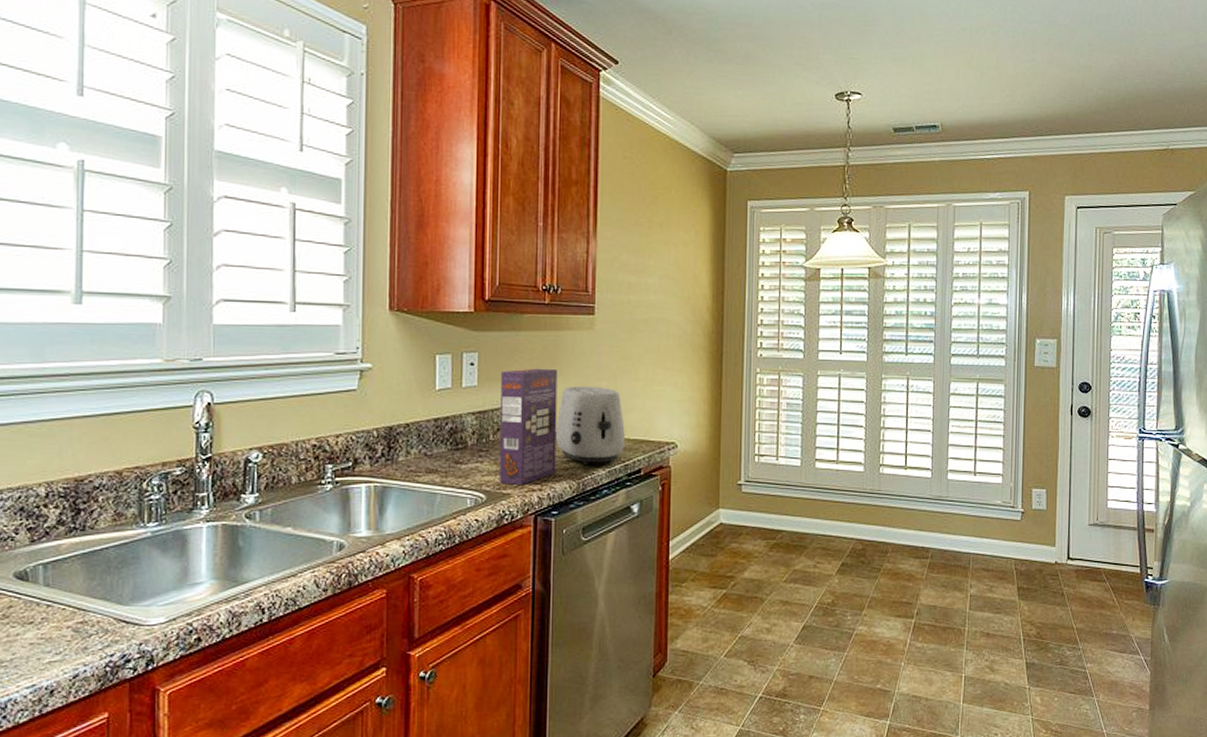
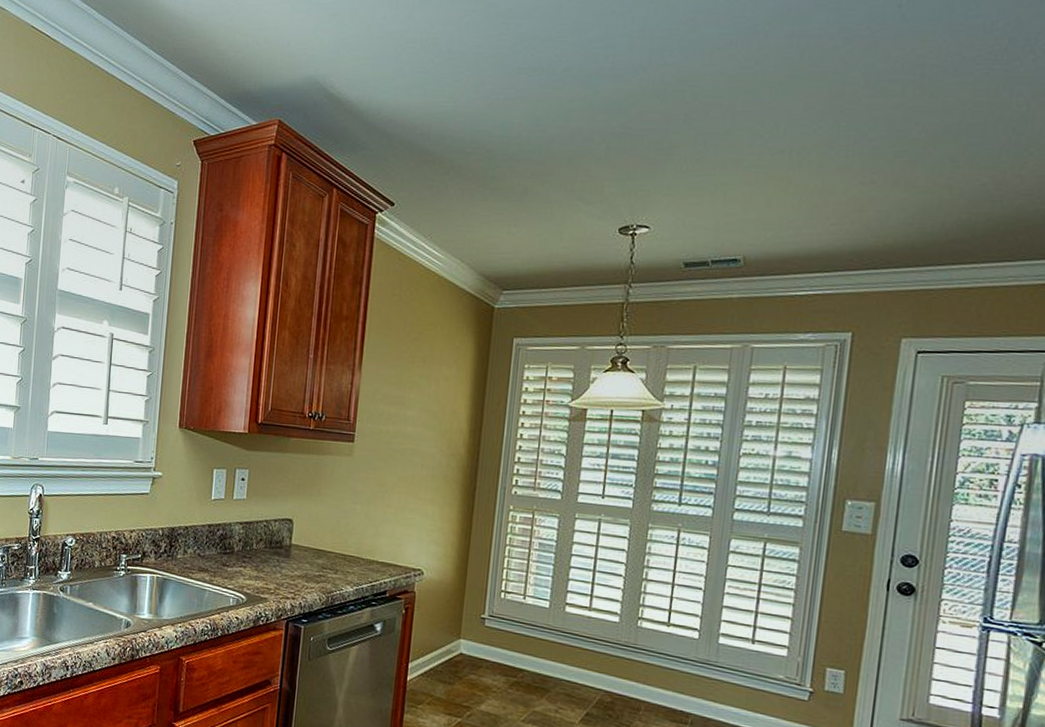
cereal box: present [499,368,558,485] -> none [258,487,317,592]
toaster: present [555,386,625,466] -> none [310,507,375,583]

